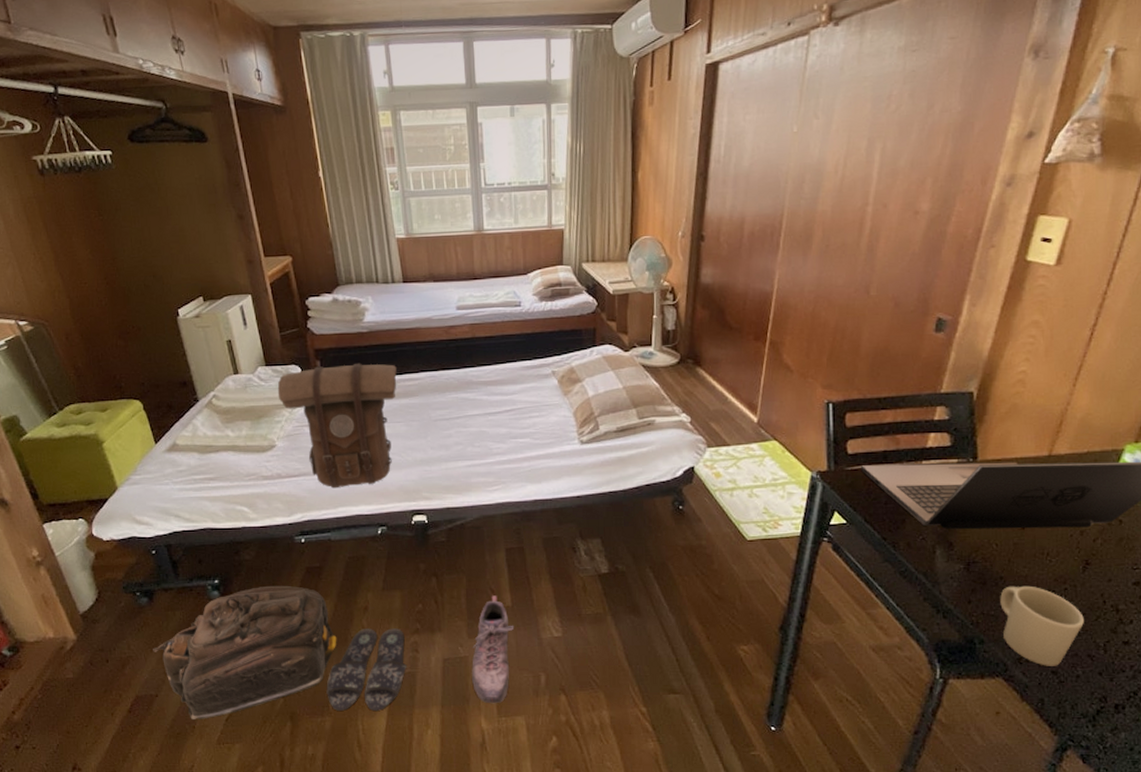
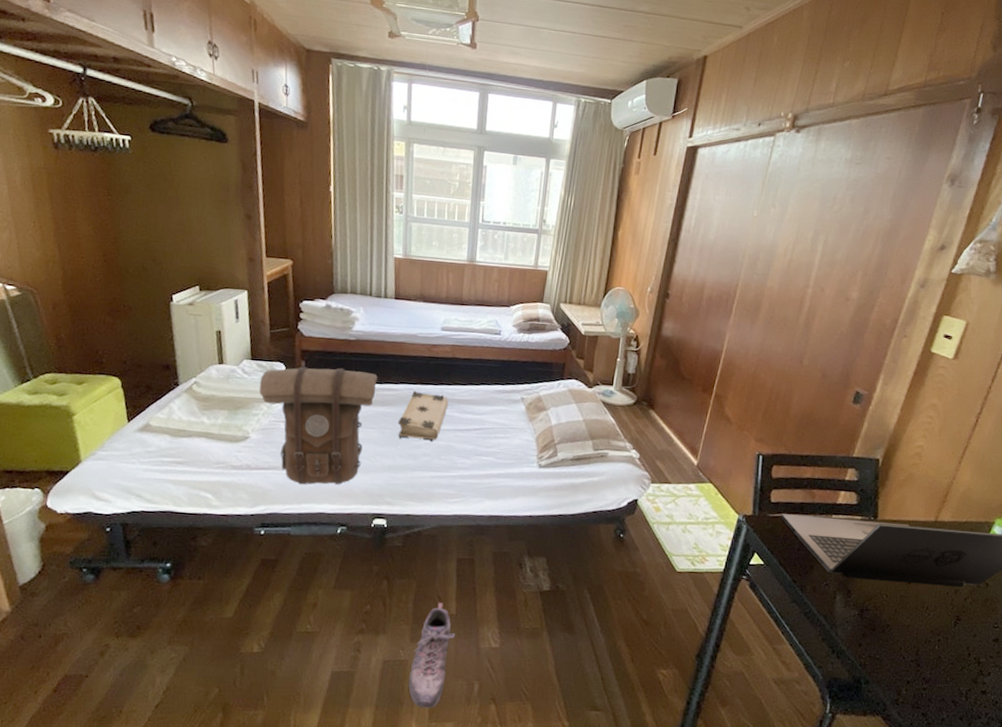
duffel bag: present [153,585,337,719] -> none [90,574,282,704]
slippers: present [326,628,407,712] -> none [263,625,349,708]
bible: none [424,377,475,430] -> present [398,390,449,442]
mug: present [1000,585,1084,666] -> none [885,633,952,709]

